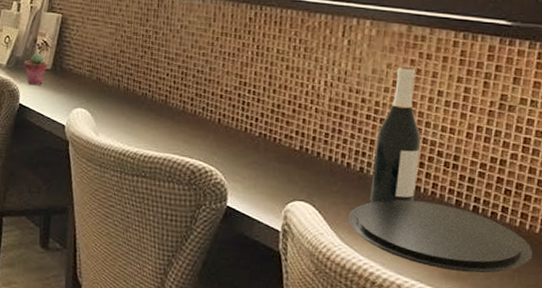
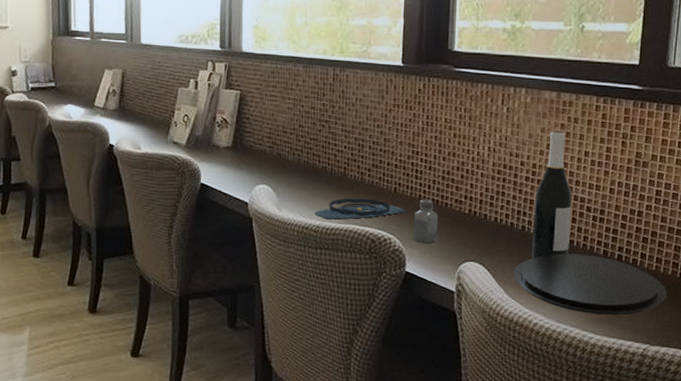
potted succulent: present [24,54,48,85] -> none [204,132,228,163]
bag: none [131,126,230,149] -> present [313,198,406,220]
saltshaker: none [236,132,265,179] -> present [413,199,438,244]

